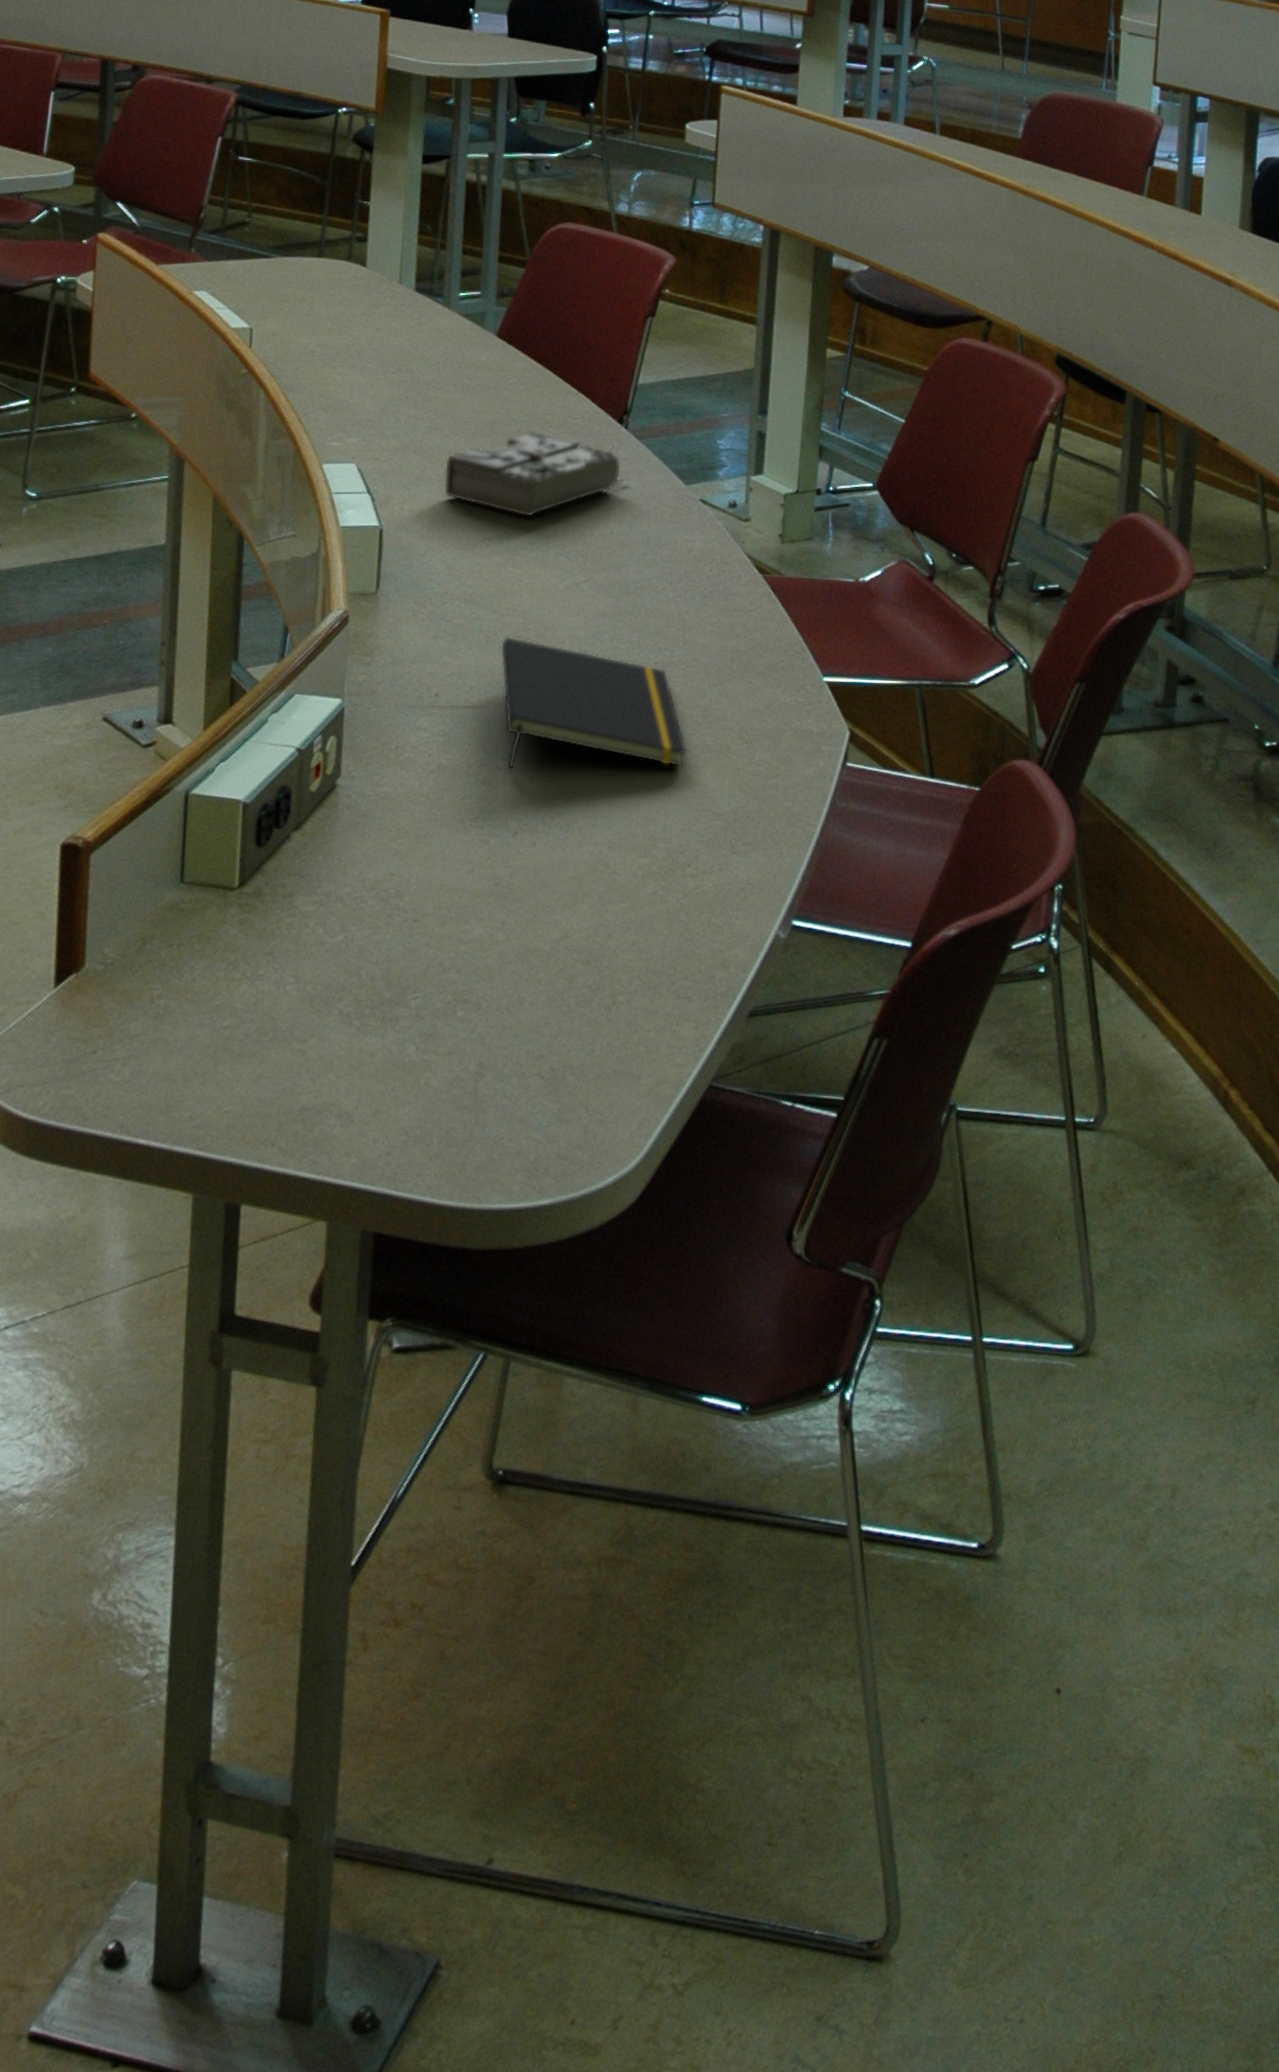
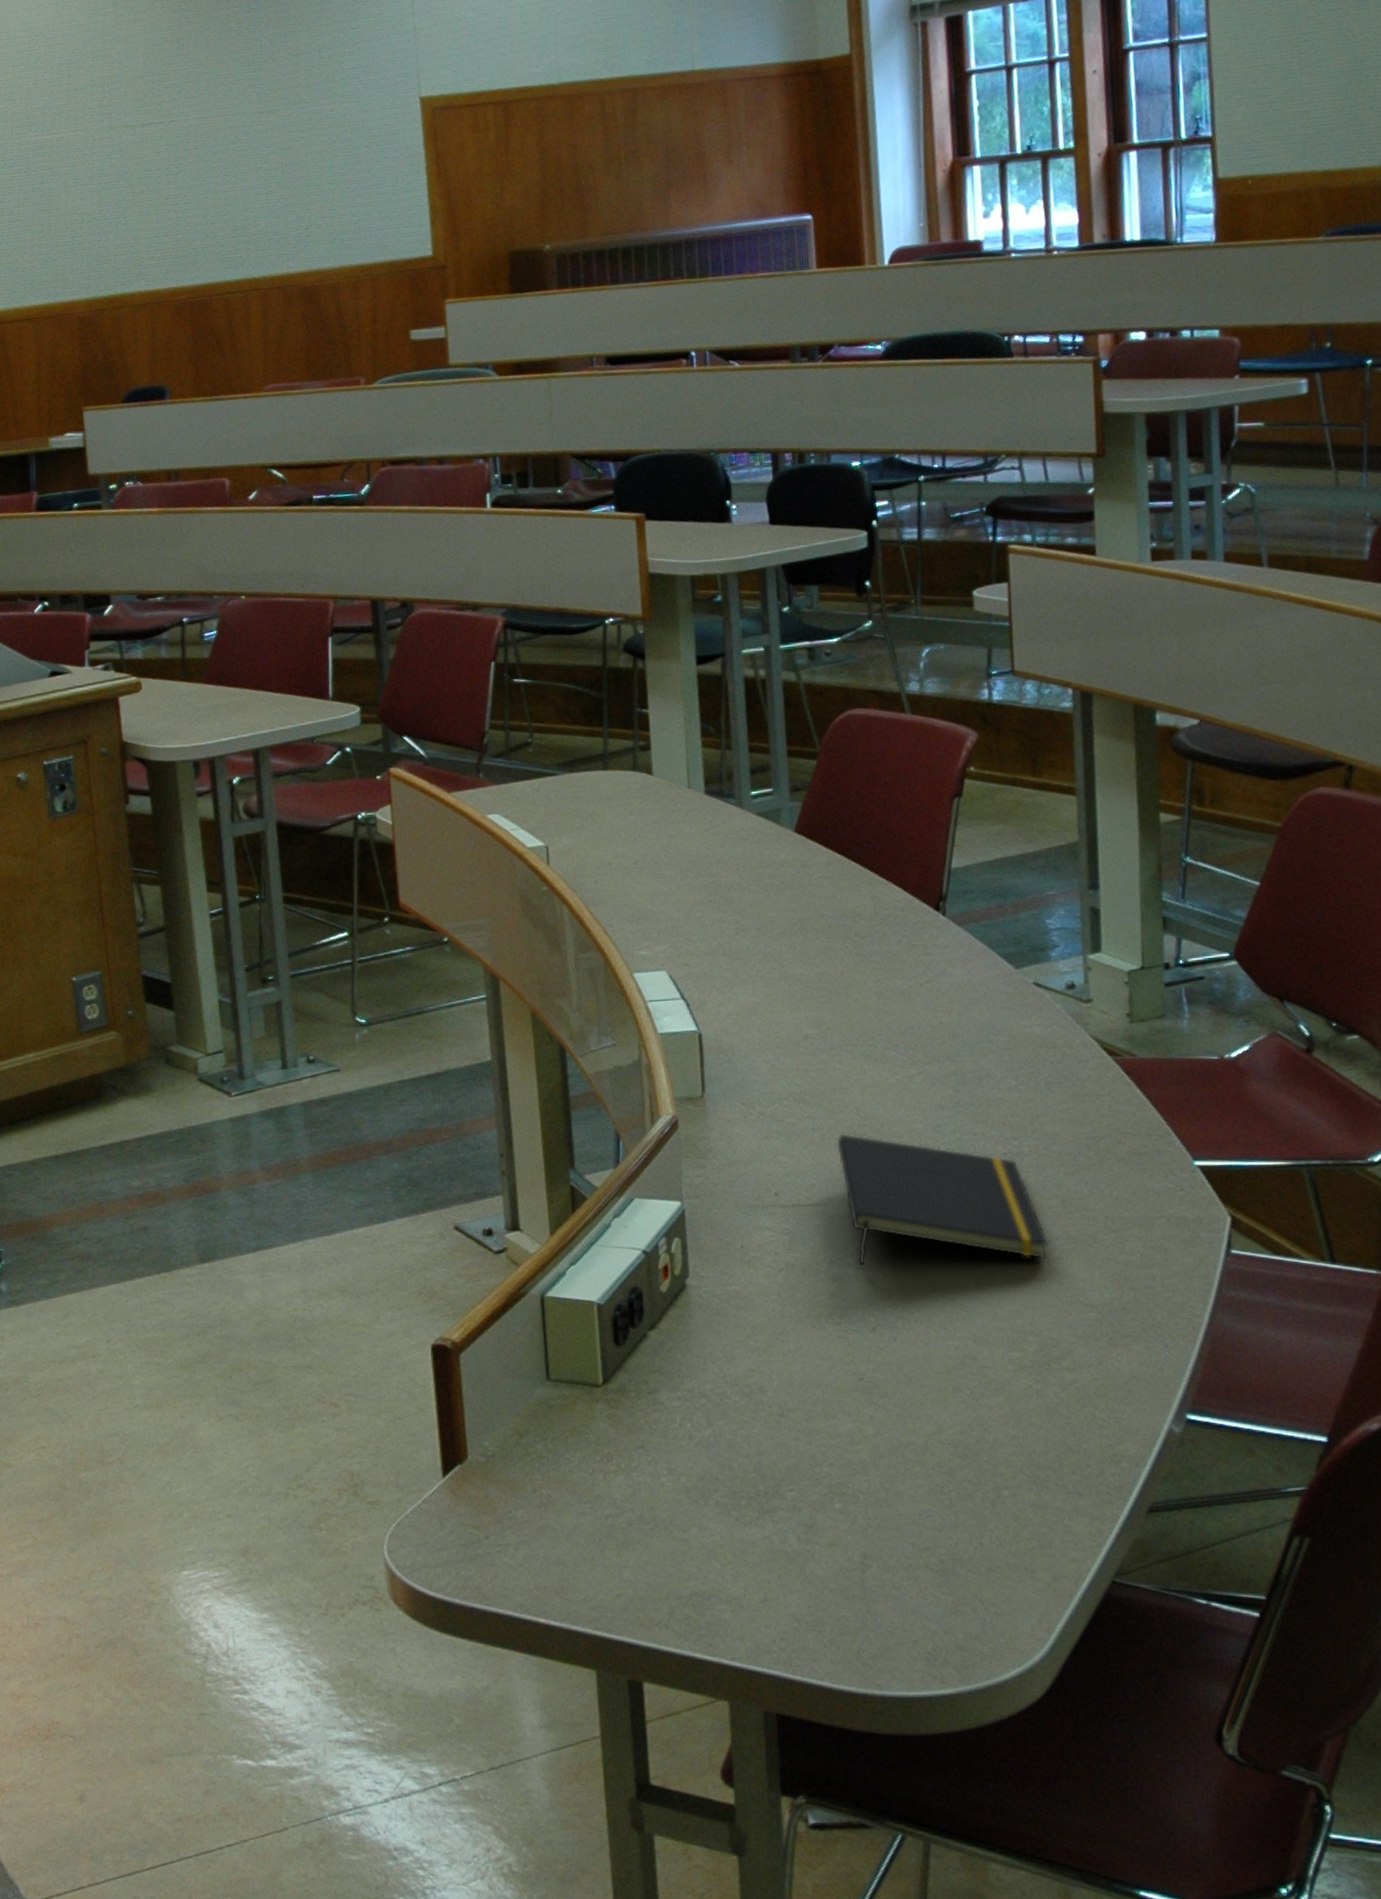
diary: present [443,429,627,517] -> none [756,923,951,1013]

